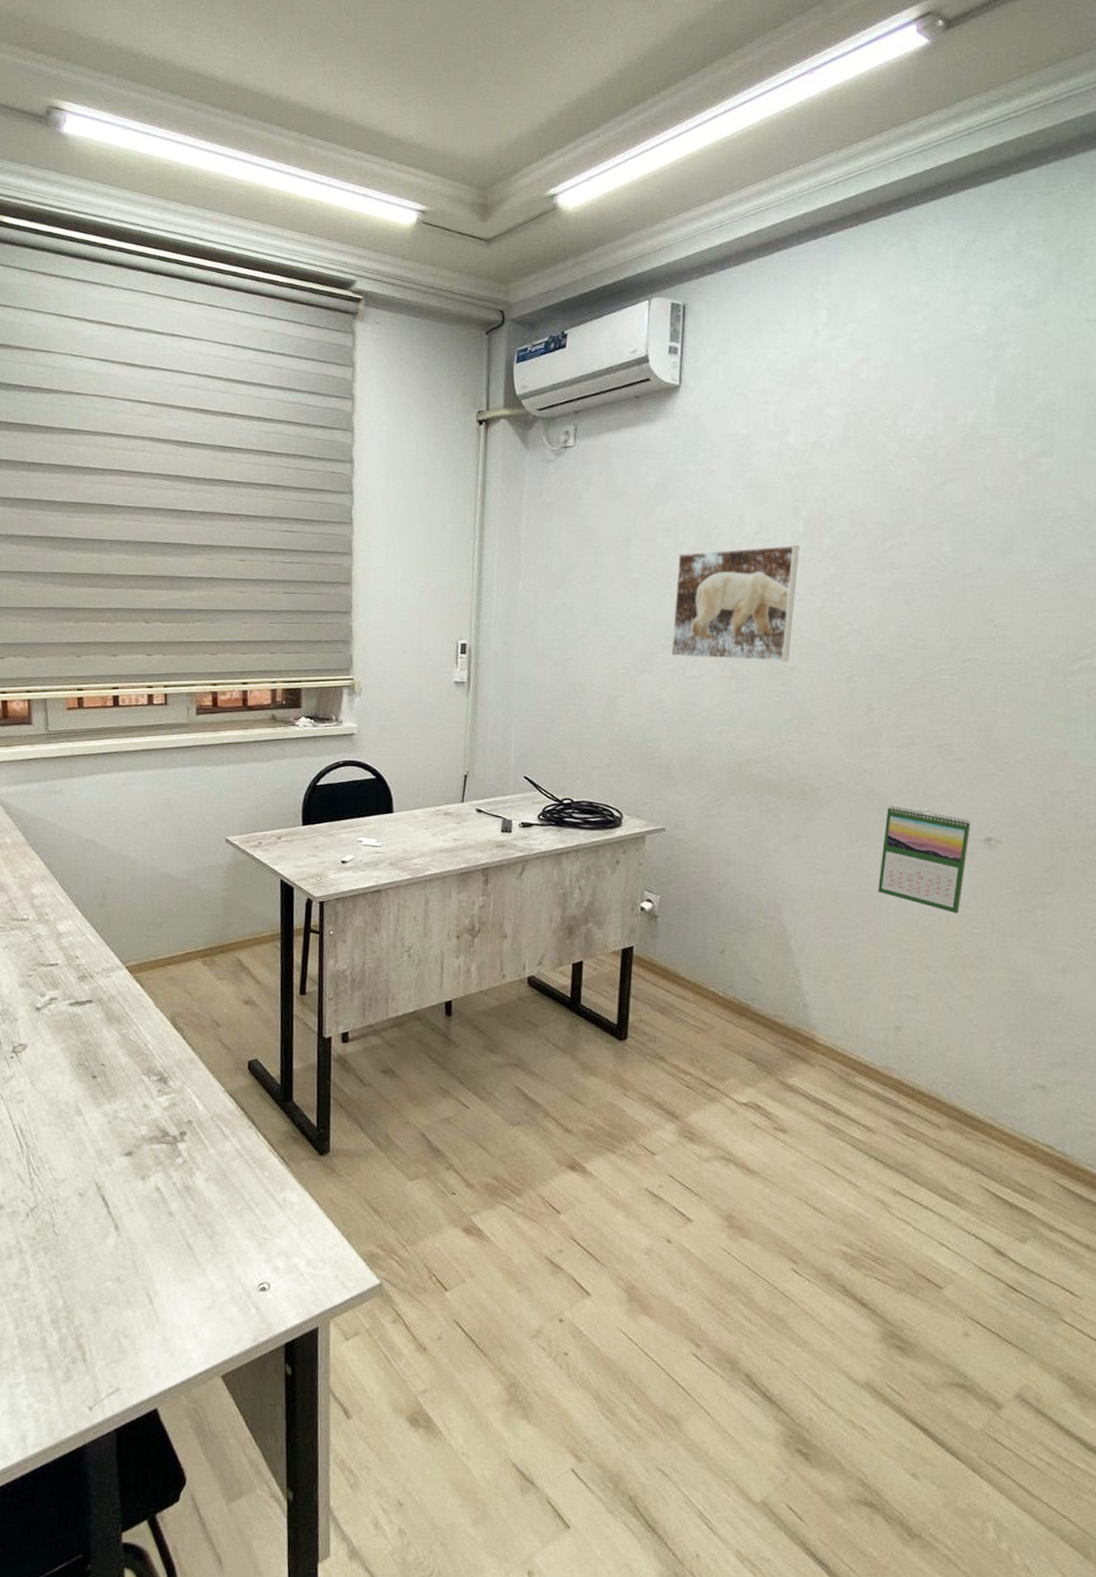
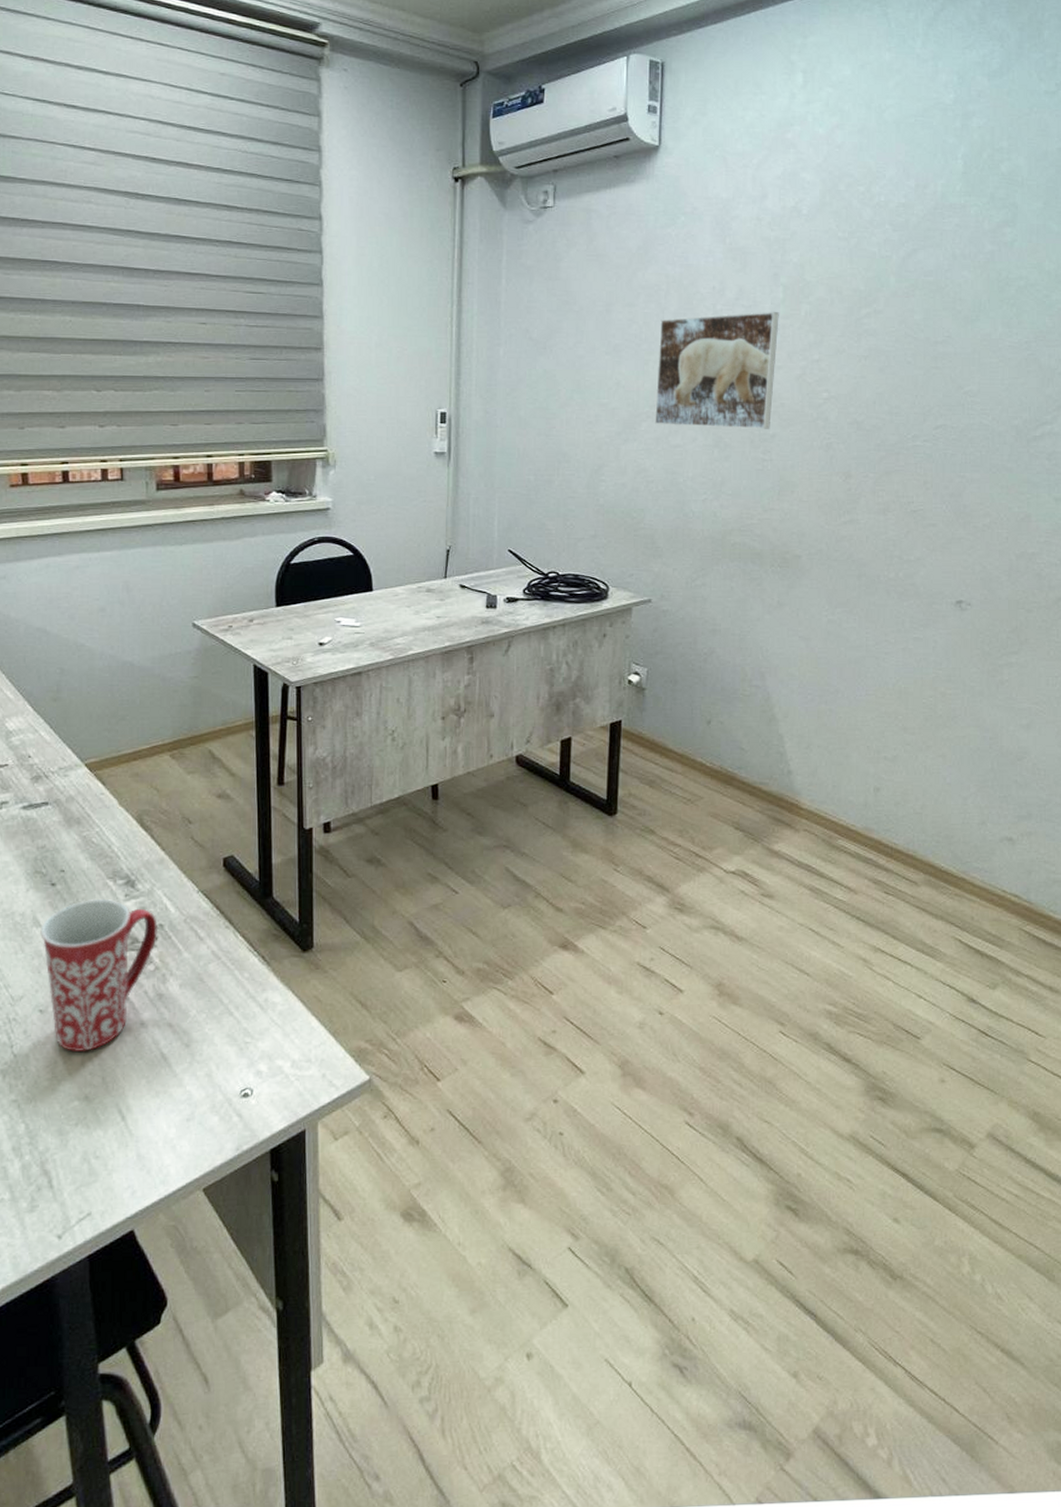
mug: none [82,1093,187,1235] -> present [40,899,157,1051]
calendar: present [878,805,971,914] -> none [857,571,943,676]

